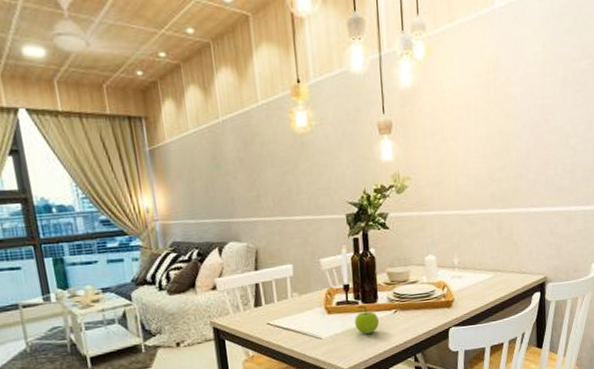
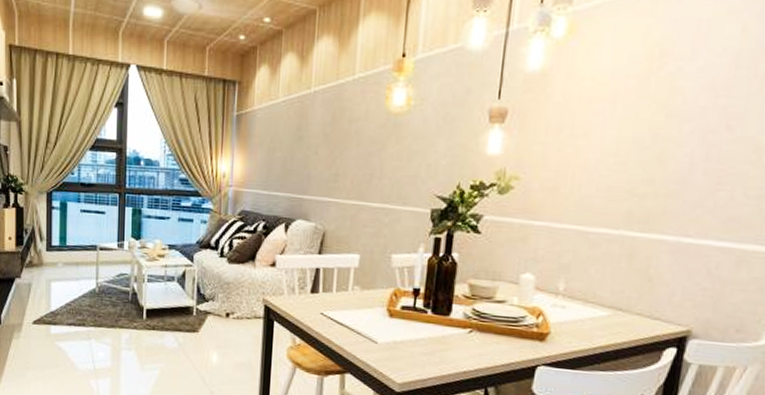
fruit: present [355,305,379,334] -> none [419,315,448,350]

